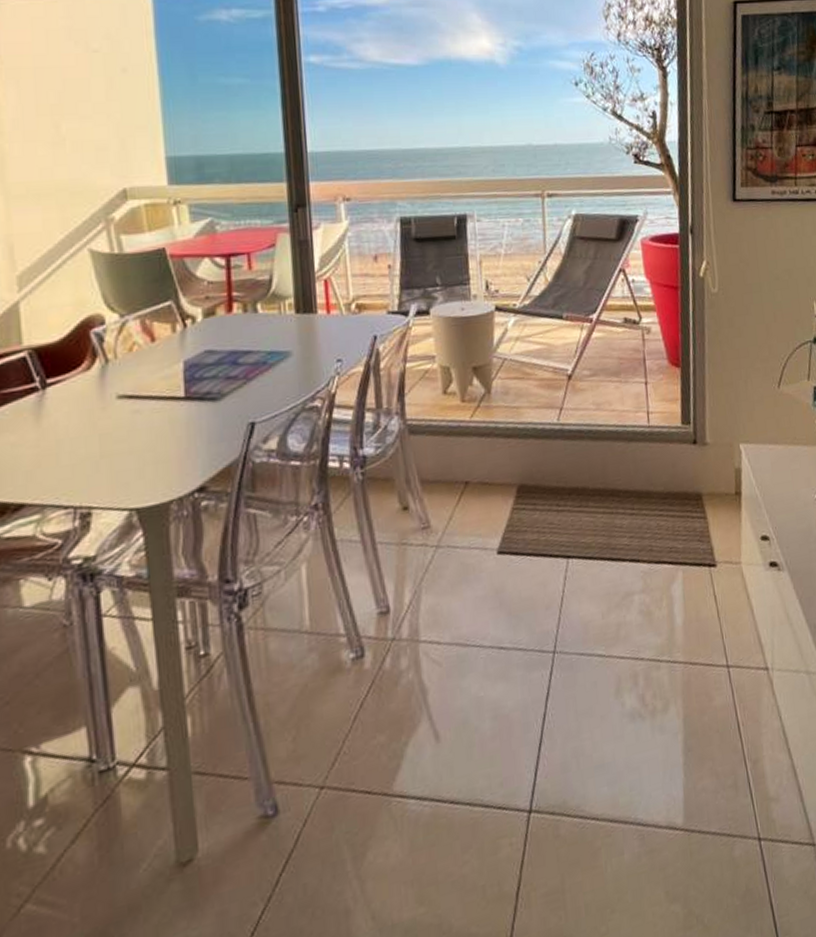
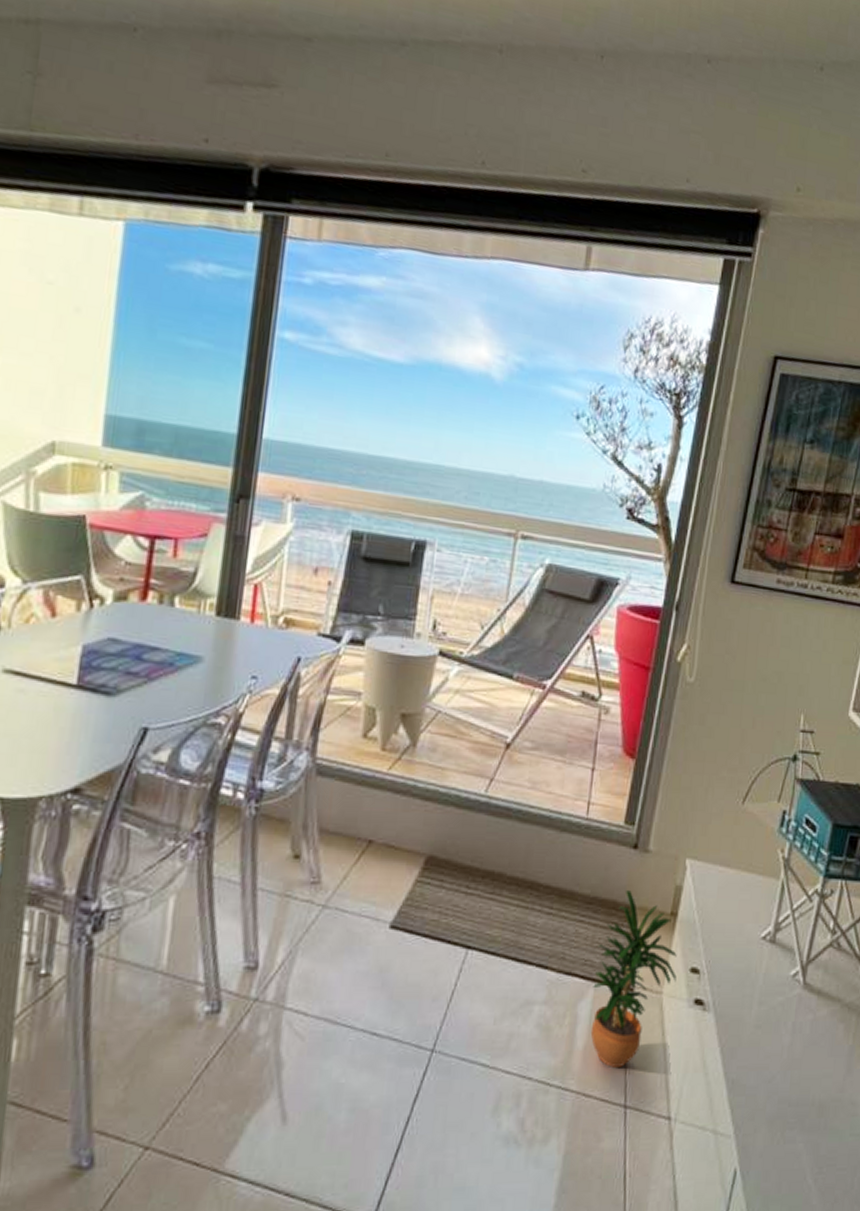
potted plant: none [679,480,751,635] -> present [590,890,677,1067]

